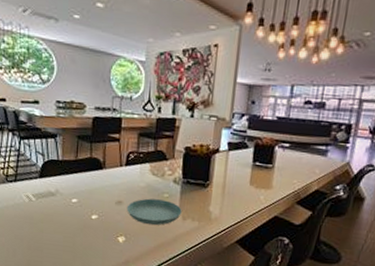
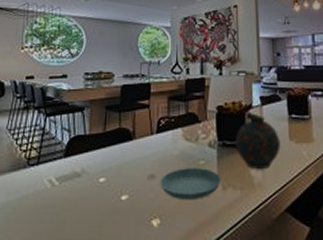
snuff bottle: none [198,155,241,208] -> present [235,111,281,170]

